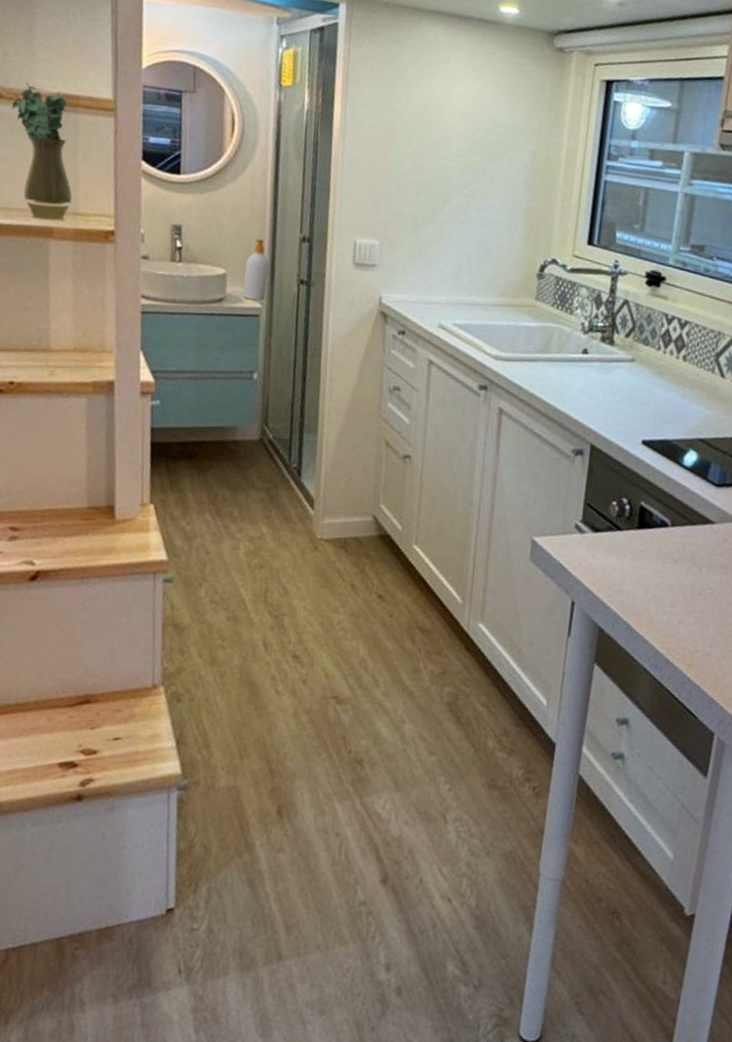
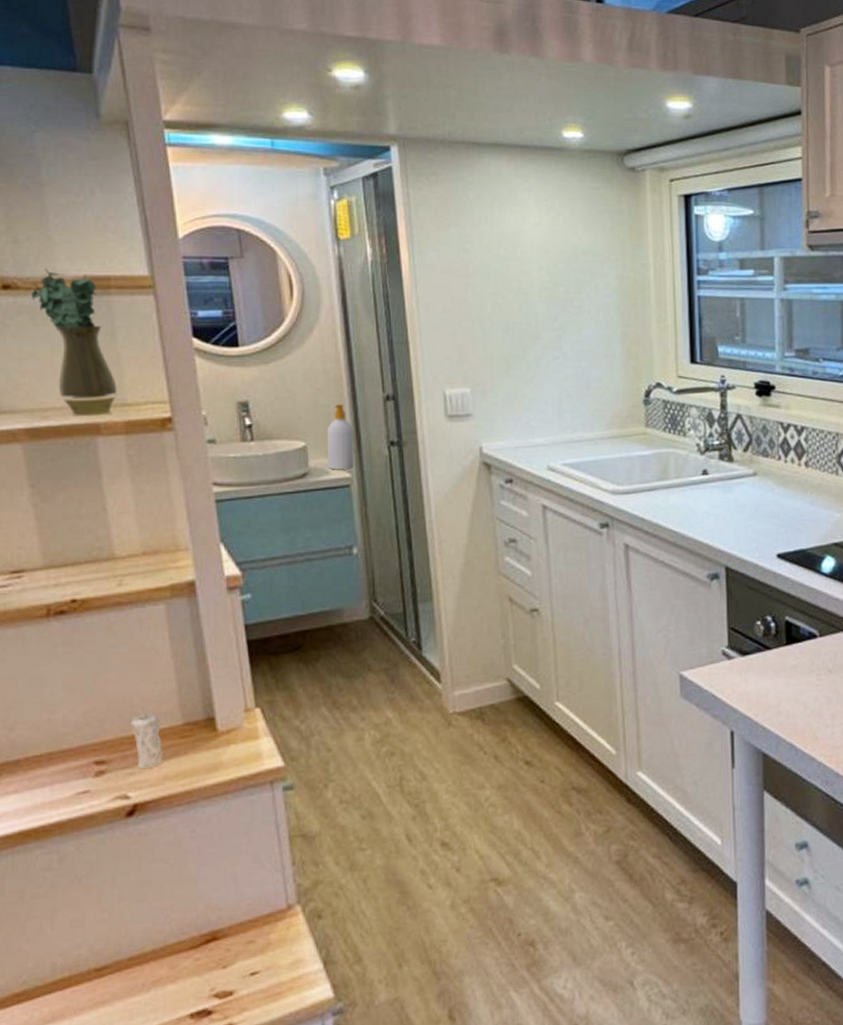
candle: none [44,487,68,542] -> present [131,708,164,769]

